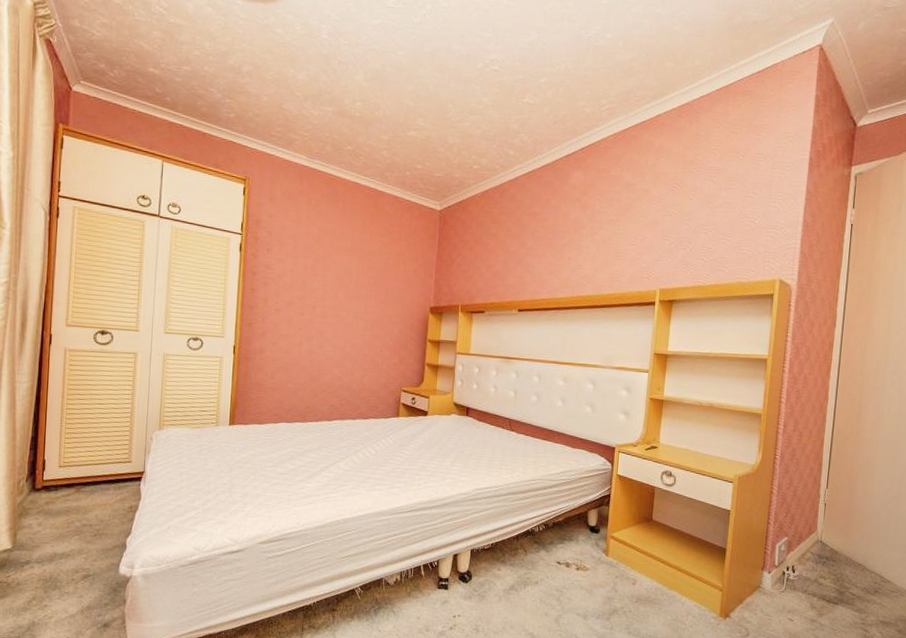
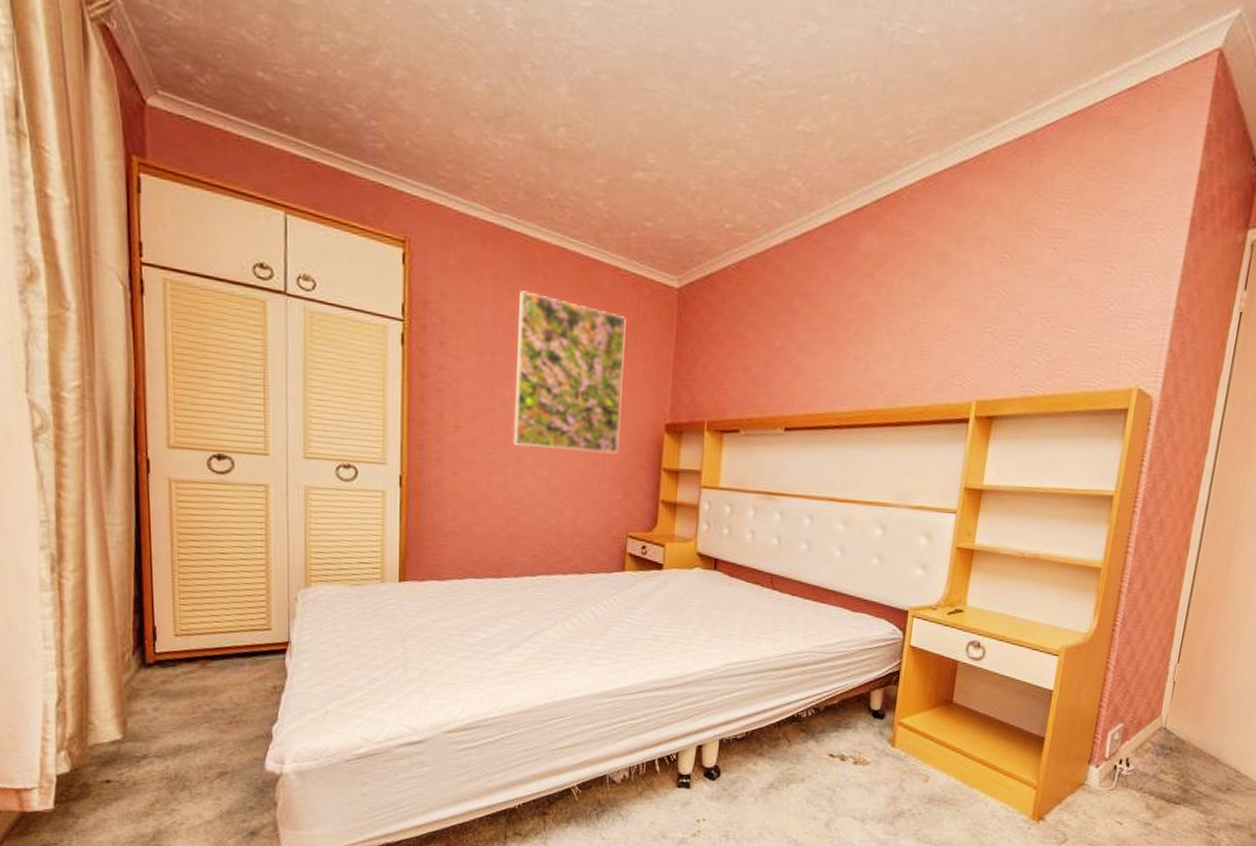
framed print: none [318,213,402,329] -> present [513,290,626,454]

